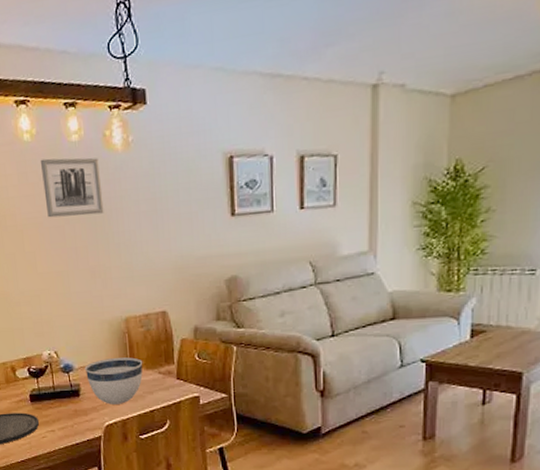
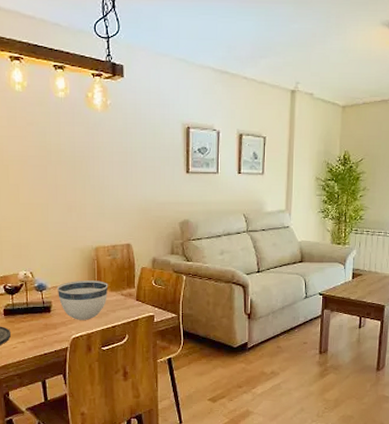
wall art: present [41,158,104,218] -> none [30,108,83,159]

